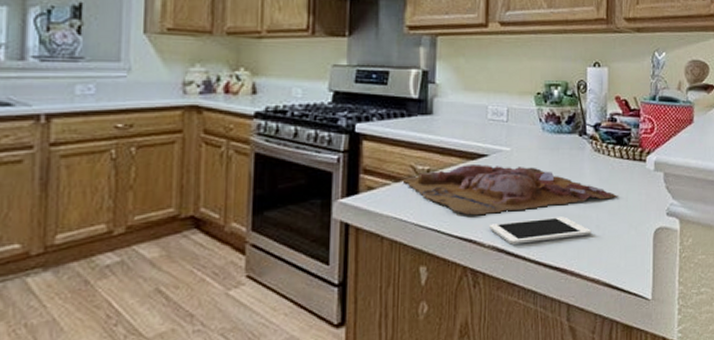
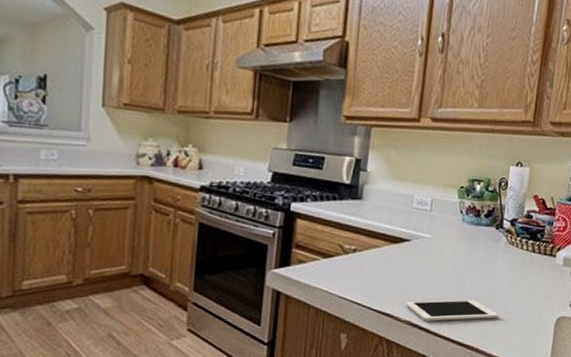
cutting board: present [399,165,620,216] -> none [328,247,528,293]

